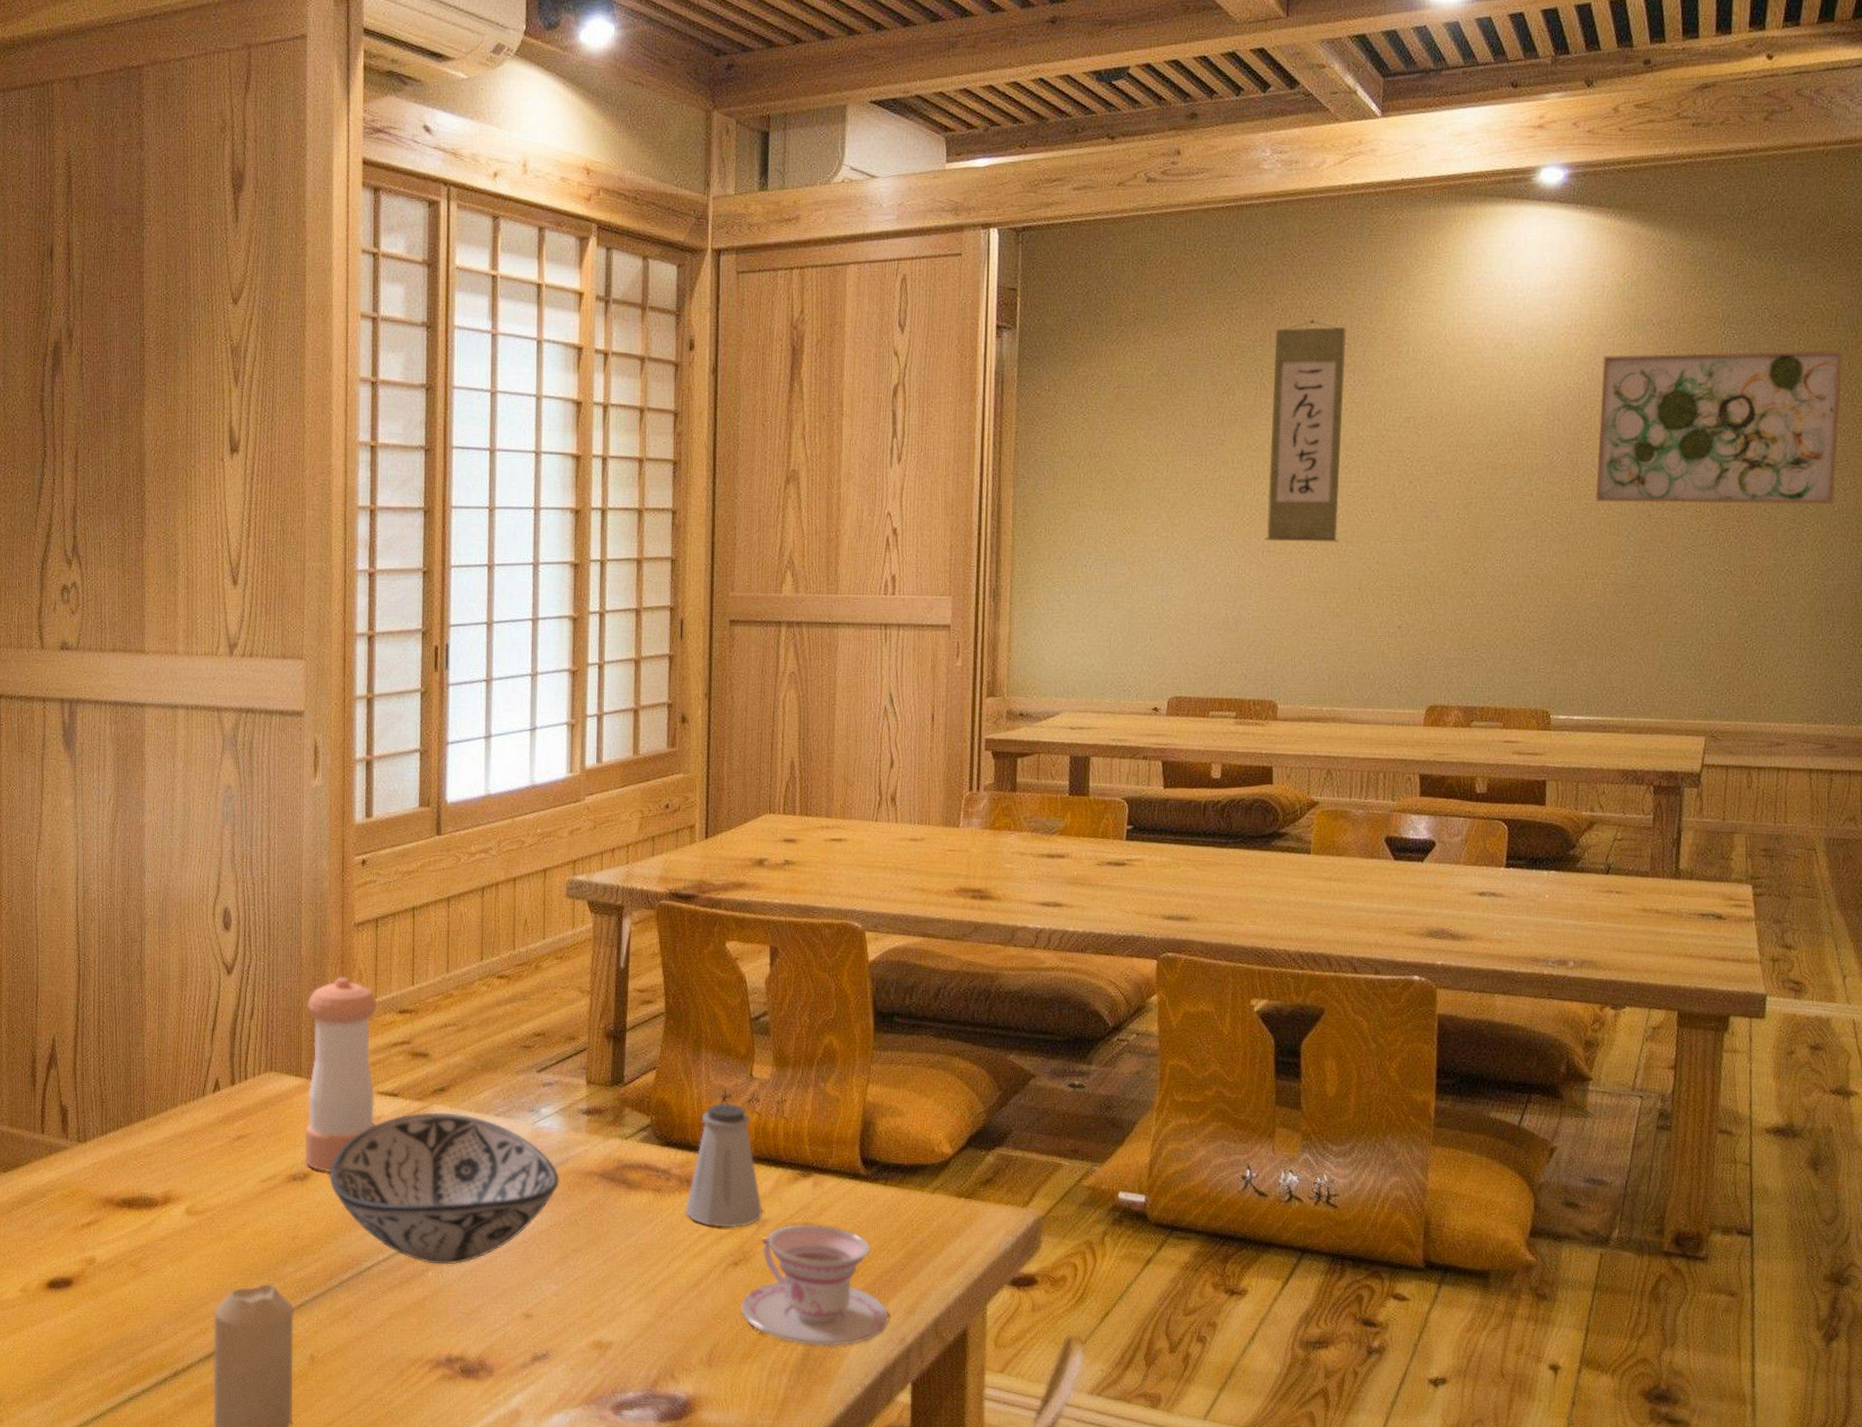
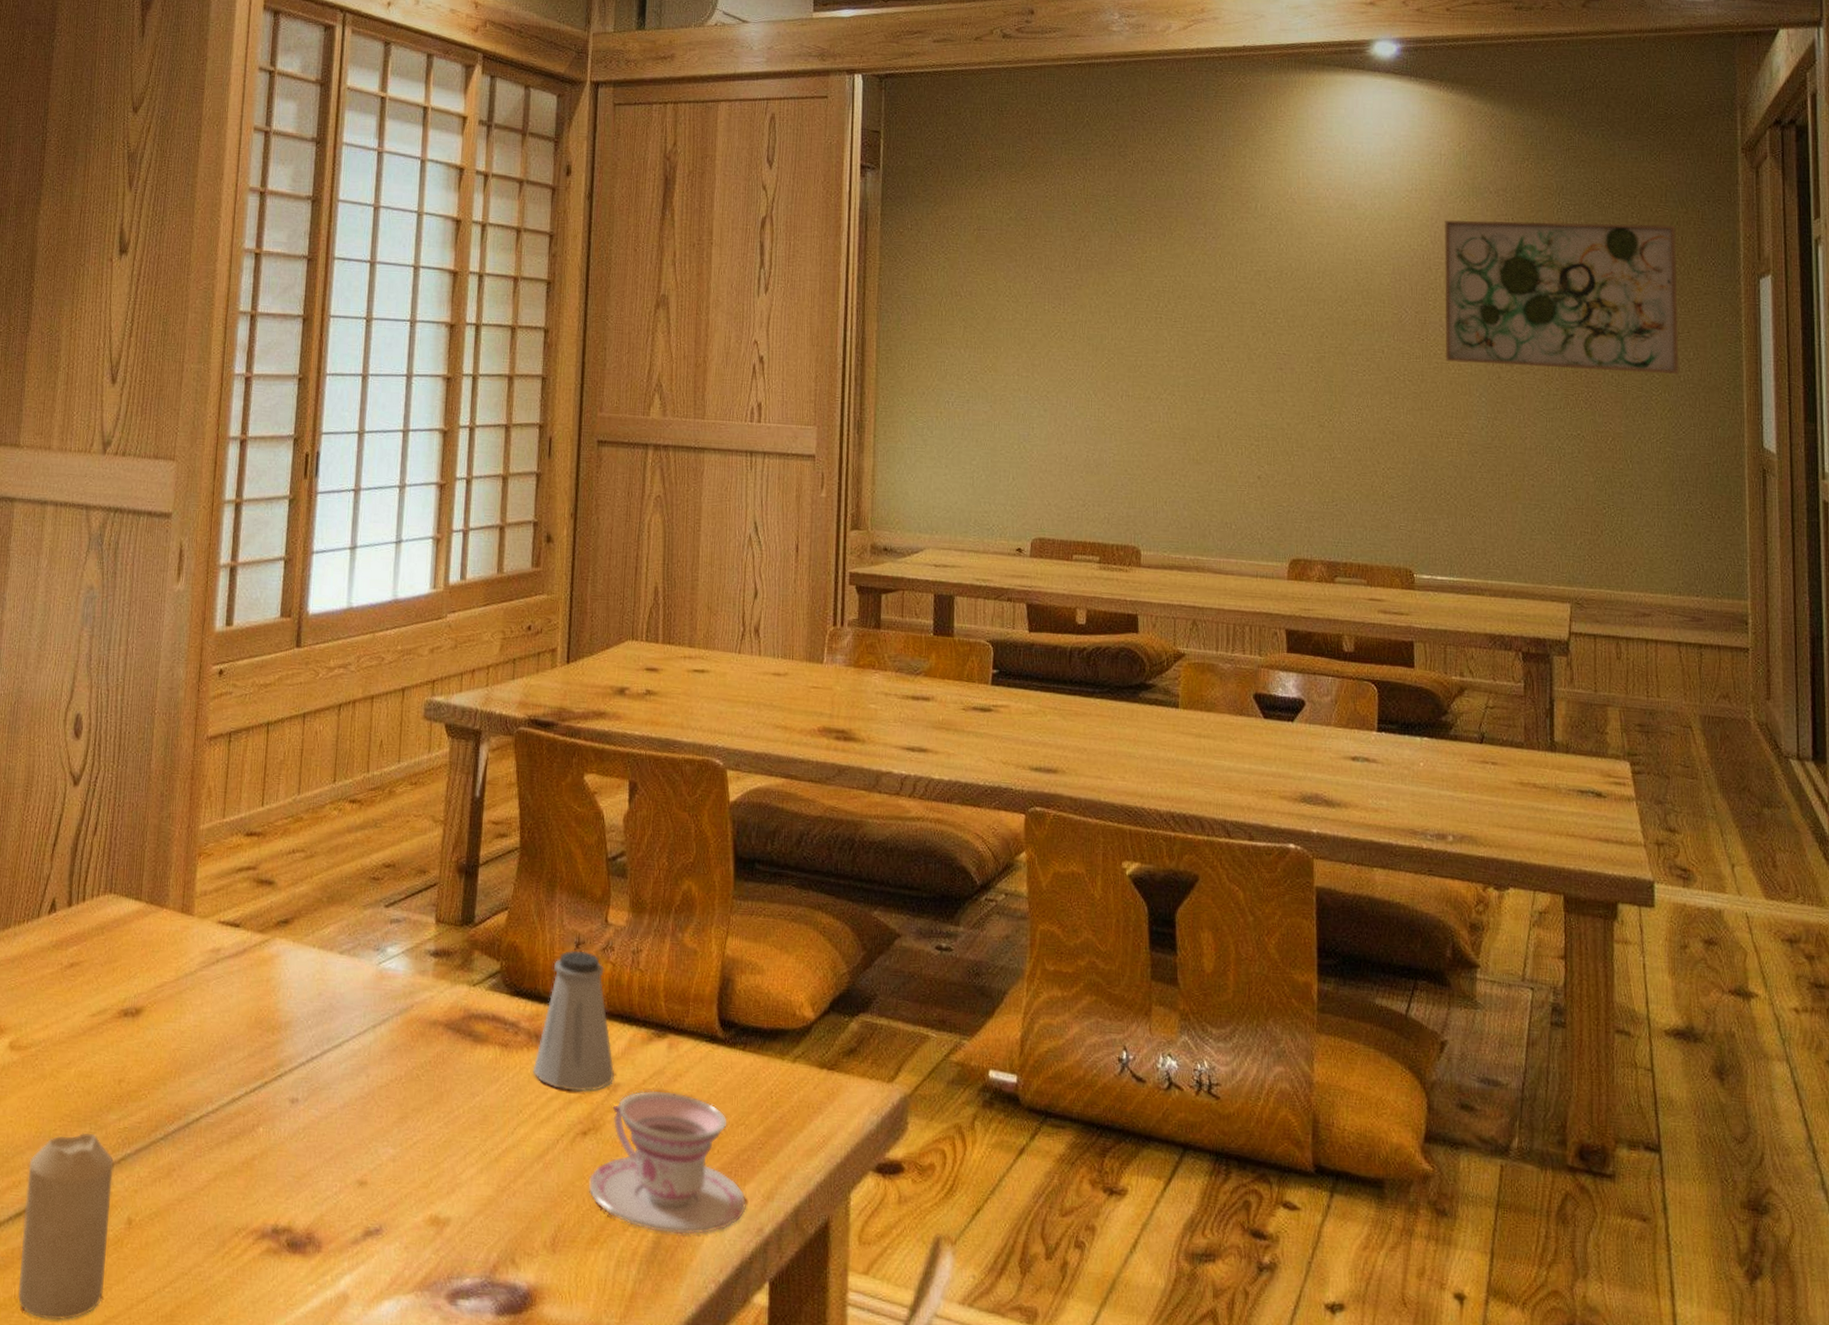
pepper shaker: present [305,977,378,1173] -> none [138,793,226,1009]
decorative bowl: present [329,1112,559,1265] -> none [162,946,403,1120]
wall scroll: present [1264,320,1346,542] -> none [1123,173,1197,390]

